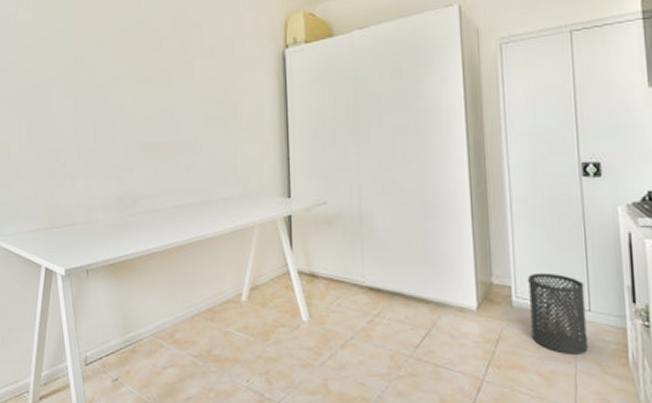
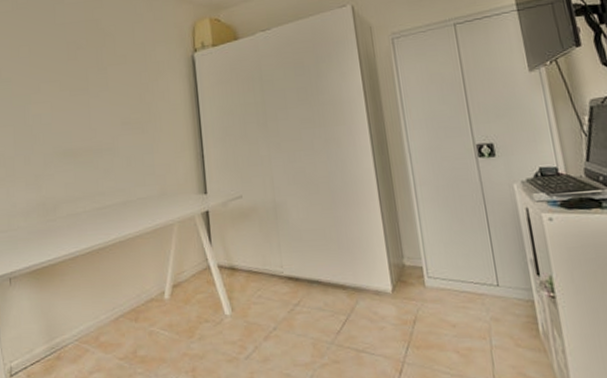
trash can: present [527,272,588,354] -> none [436,251,500,330]

